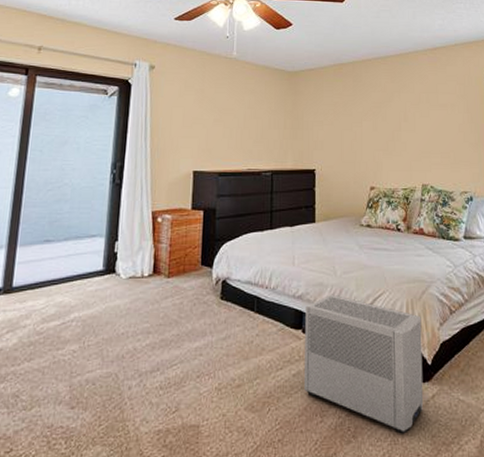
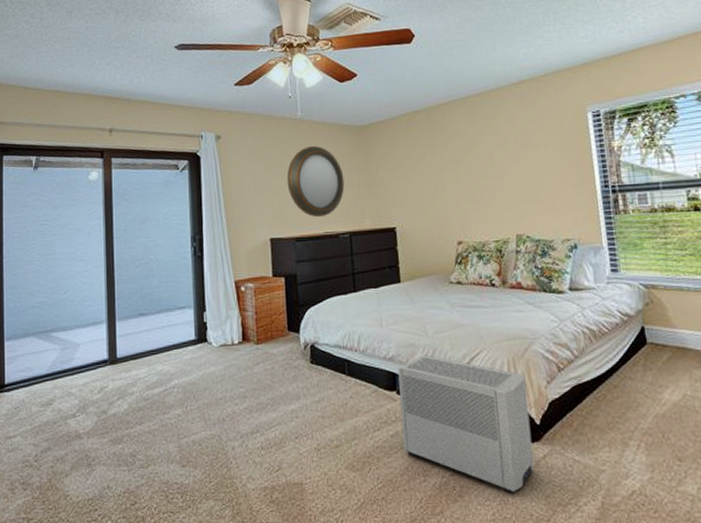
home mirror: none [216,86,271,154] -> present [287,146,345,218]

